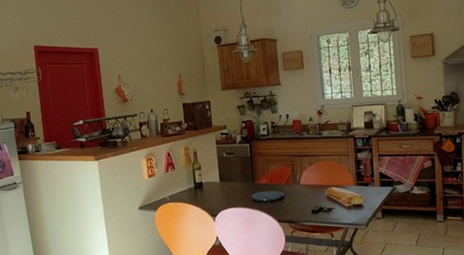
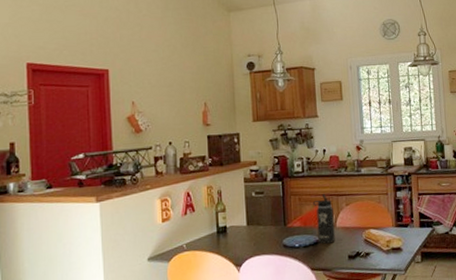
thermos bottle: none [277,155,300,200] -> present [312,194,335,244]

